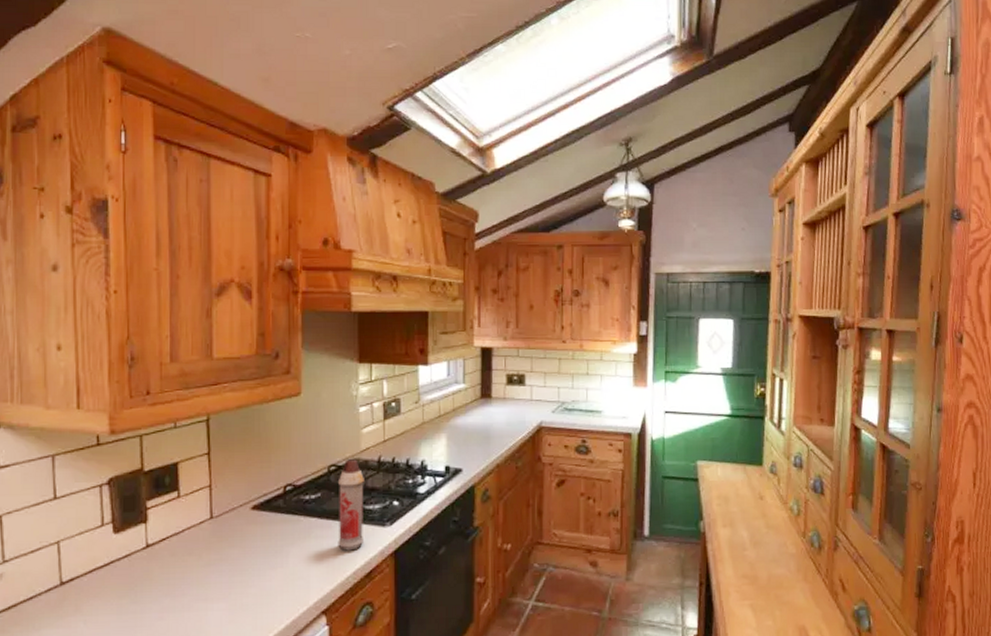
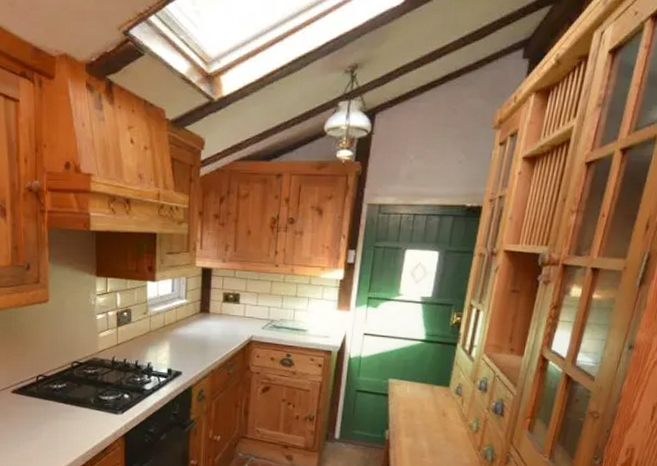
spray bottle: present [337,458,364,551] -> none [79,357,101,431]

